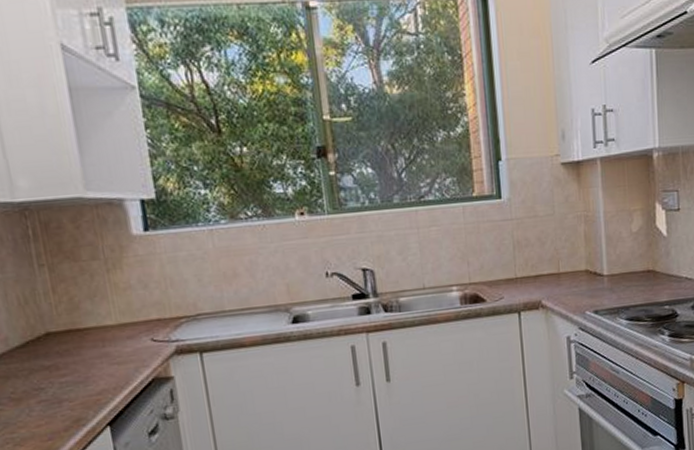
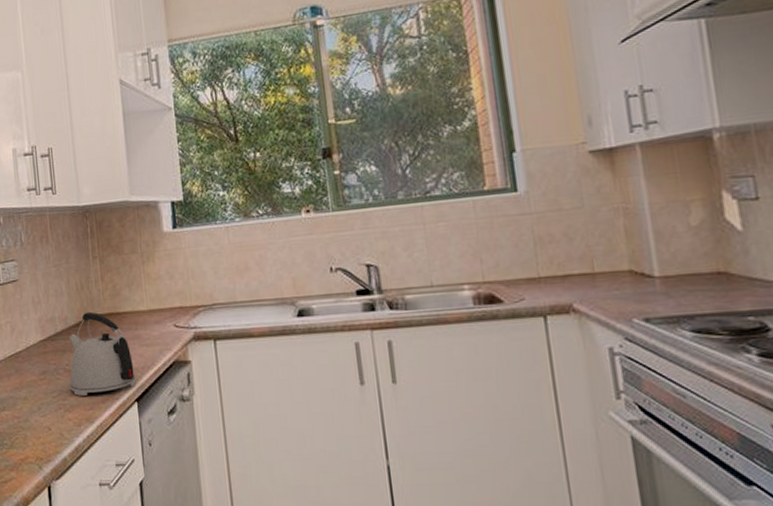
kettle: none [13,329,107,427] -> present [69,311,136,396]

